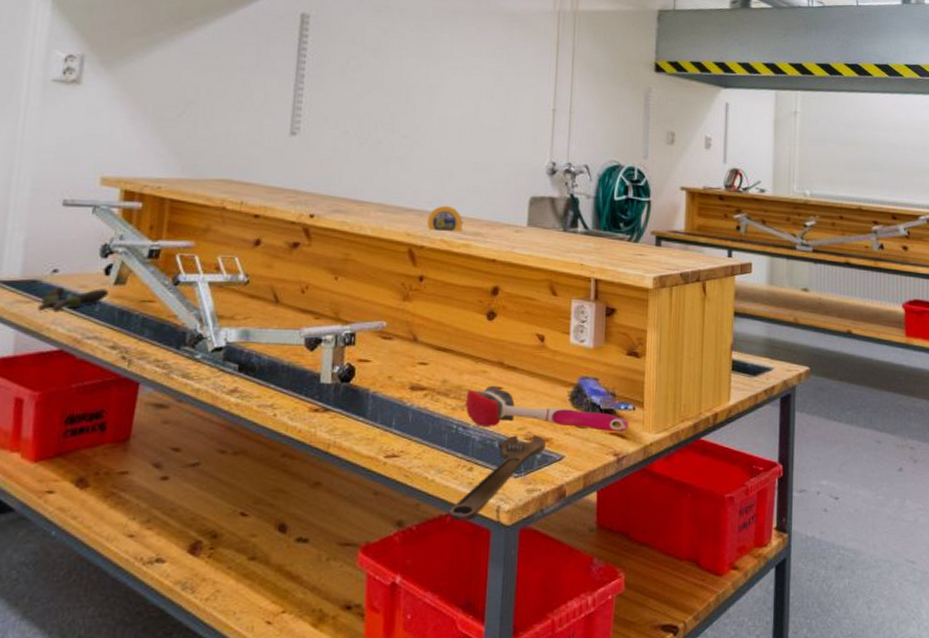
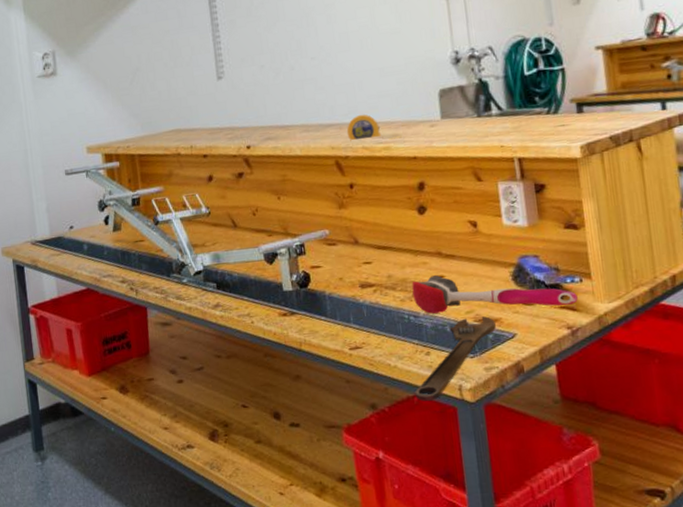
pliers: present [37,287,109,312] -> none [66,236,111,261]

